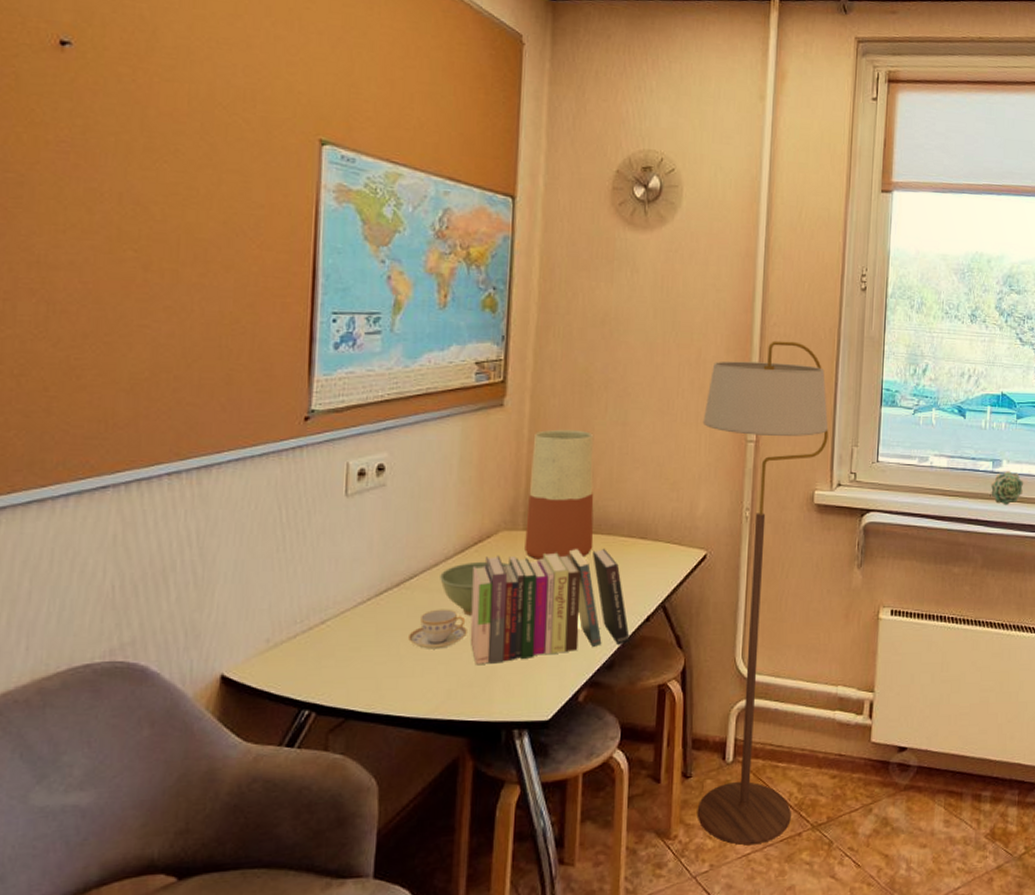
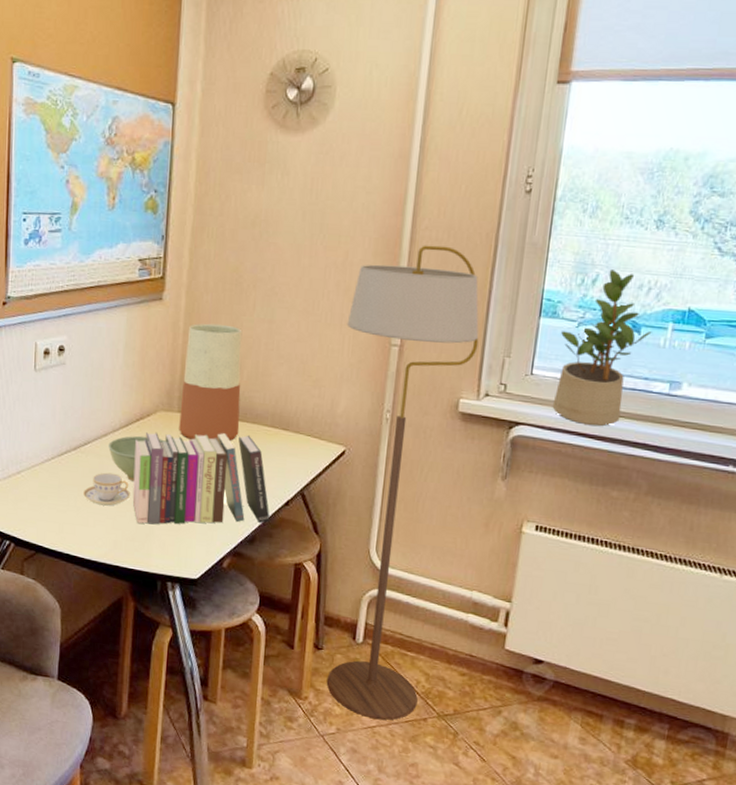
potted plant: none [897,360,975,507] -> present [552,269,652,426]
succulent plant: present [990,470,1024,506] -> none [663,394,708,433]

